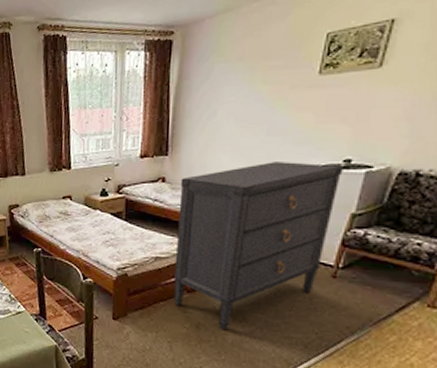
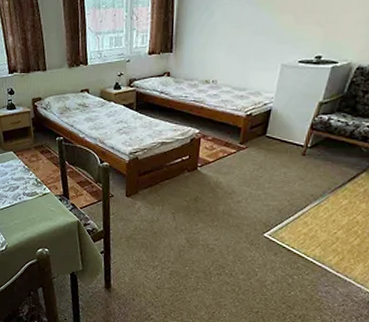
dresser: present [174,162,343,331] -> none [177,58,315,202]

